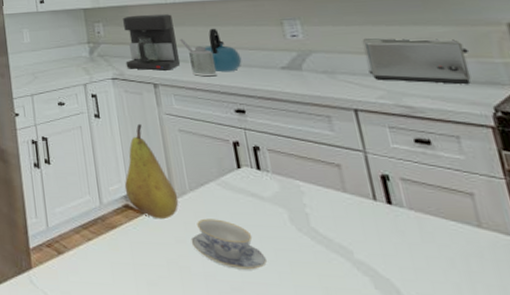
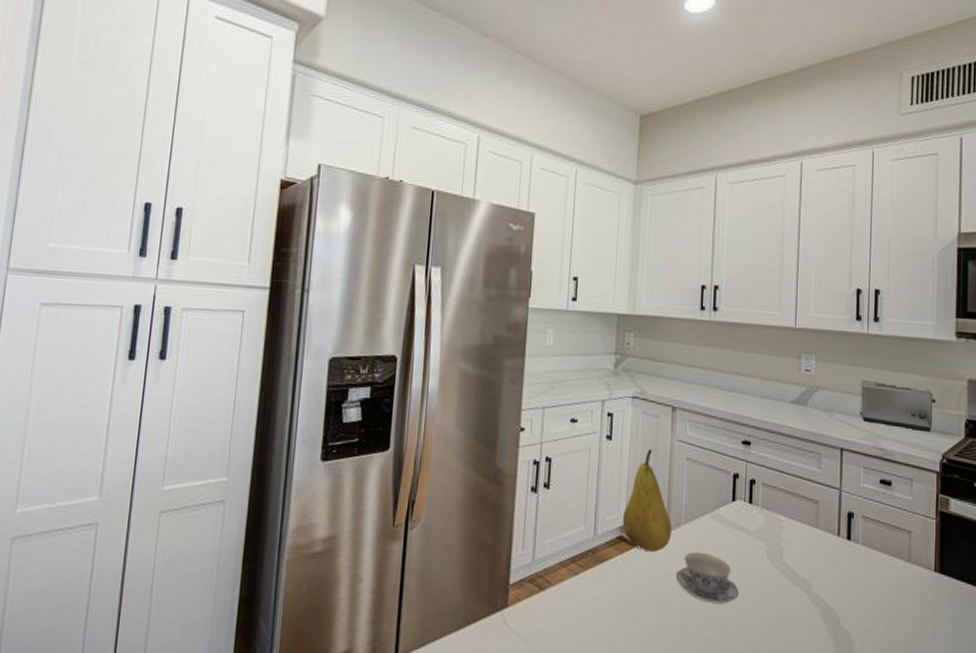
coffee maker: present [123,14,181,71] -> none [649,328,704,394]
soap dispenser: present [180,38,218,77] -> none [706,360,735,405]
kettle: present [204,28,242,72] -> none [727,353,758,401]

